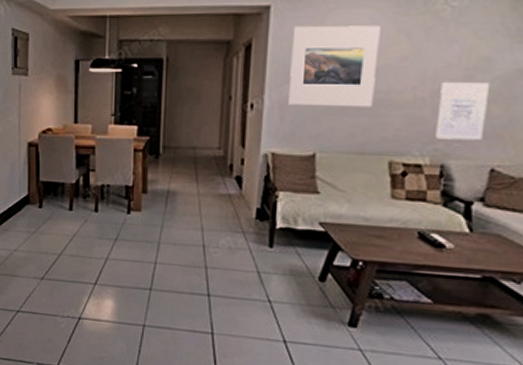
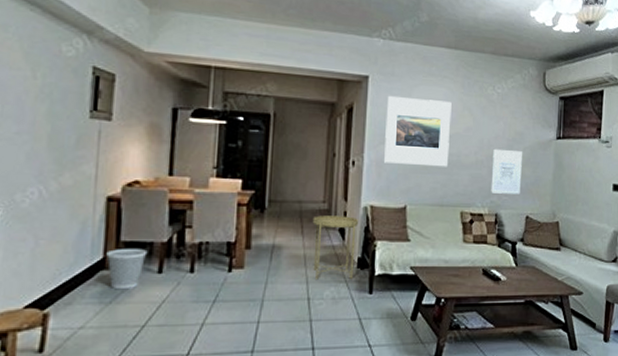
wastebasket: none [30,187,60,223] -> present [106,249,148,290]
side table: none [207,162,258,230] -> present [312,215,359,279]

